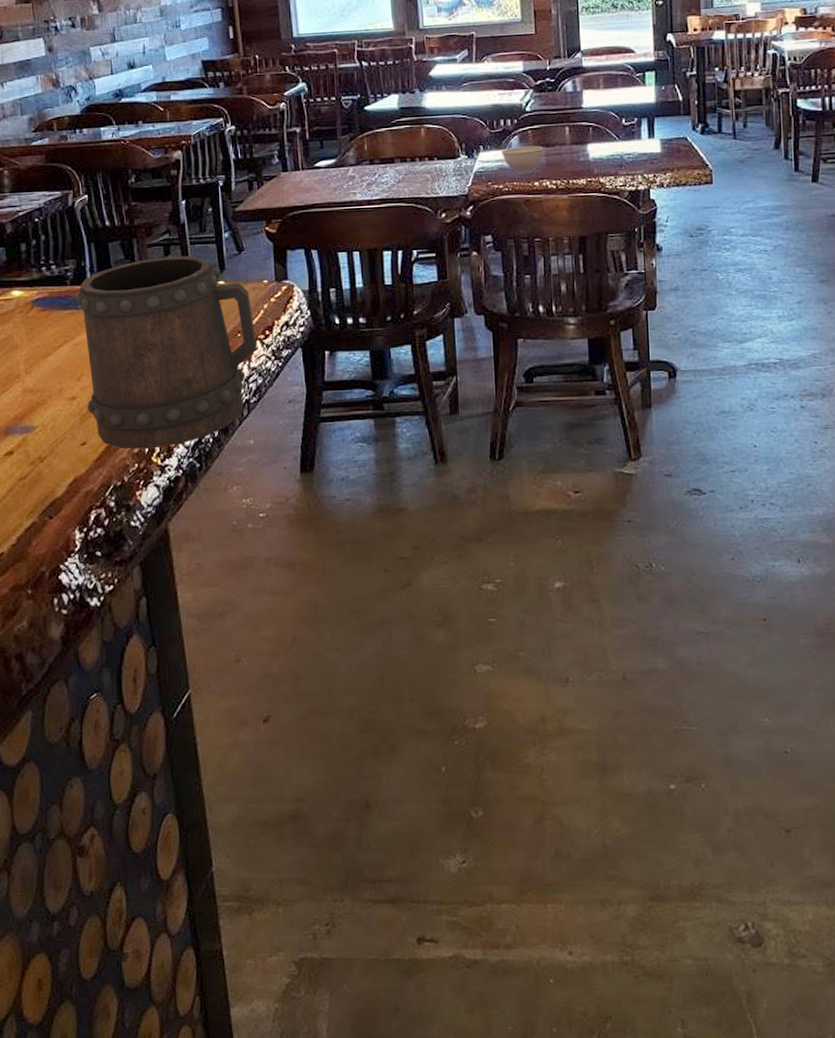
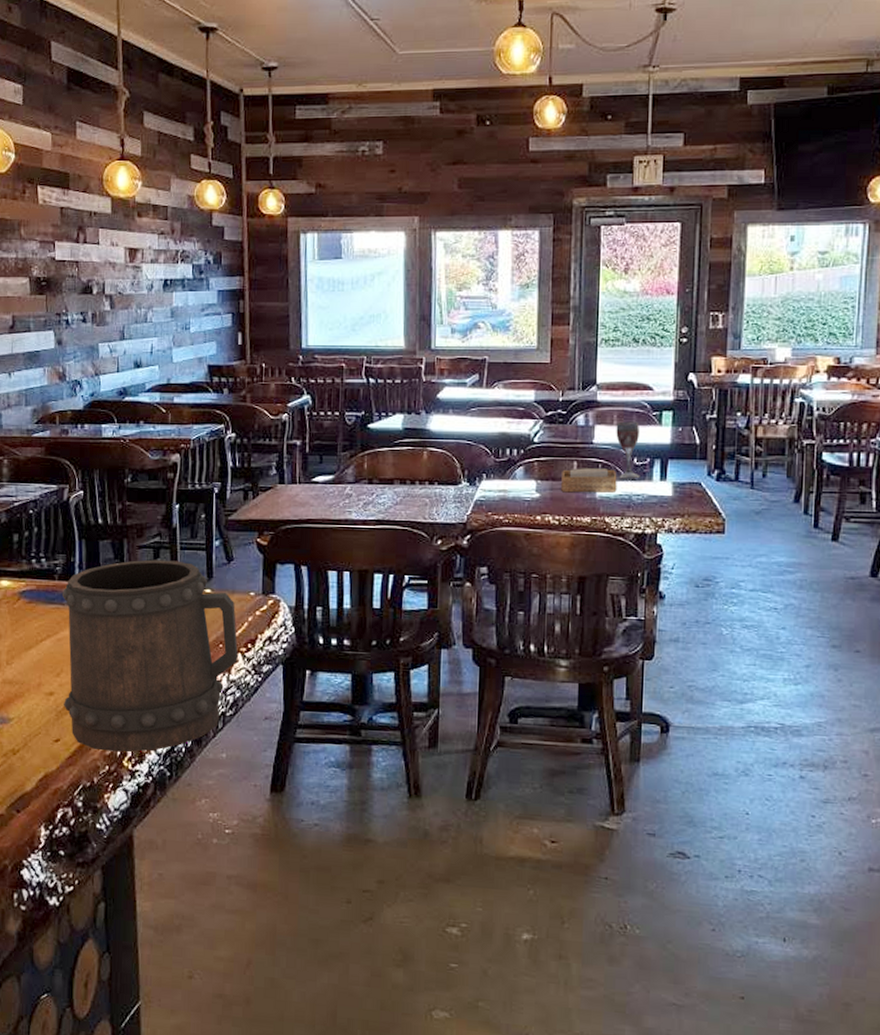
bowl: present [501,145,544,176] -> none [504,477,549,508]
napkin holder: none [555,131,609,158] -> present [561,468,617,494]
cup: none [603,84,630,141] -> present [616,421,640,480]

